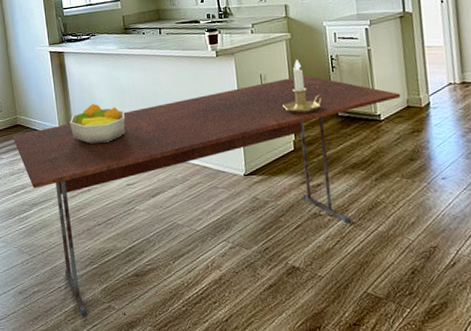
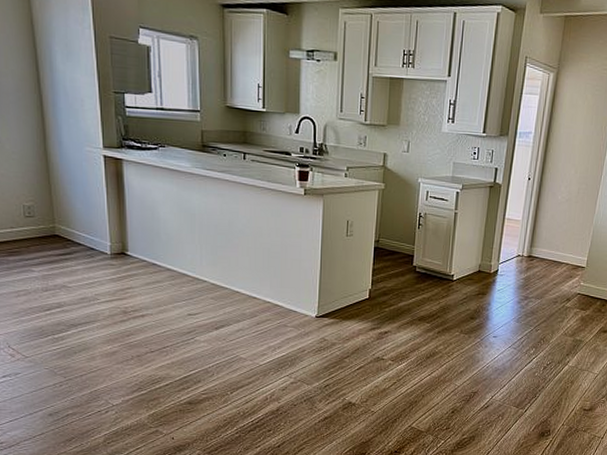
dining table: present [12,75,400,318] -> none [48,228,475,441]
fruit bowl: present [69,104,125,145] -> none [124,224,193,269]
candlestick: present [281,59,322,115] -> none [364,211,404,266]

